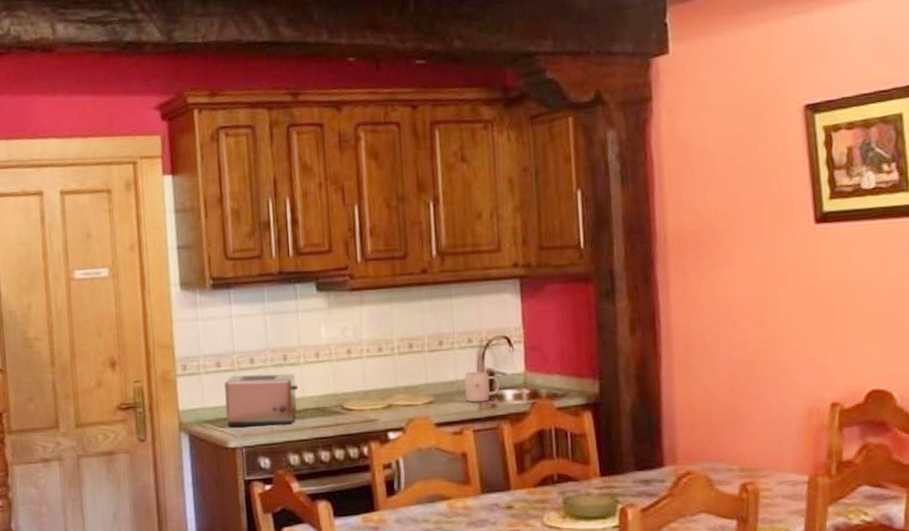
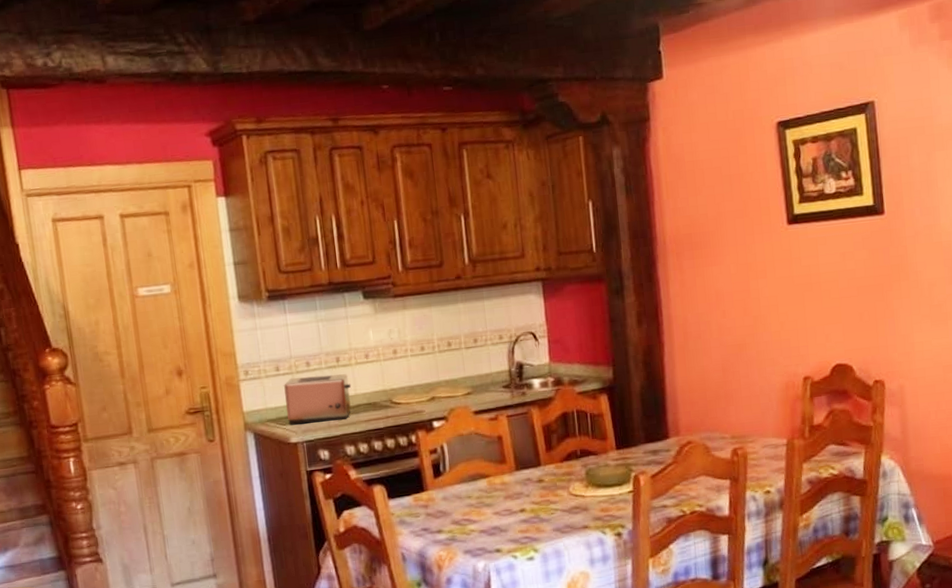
mug: present [464,371,500,403] -> none [497,364,528,392]

